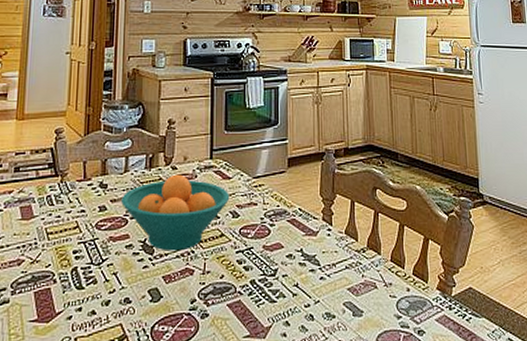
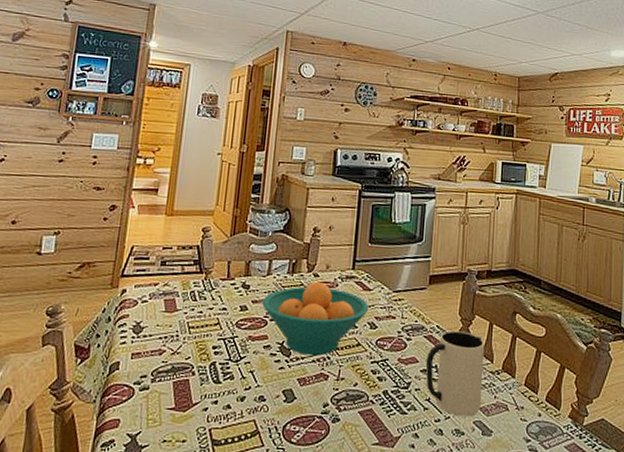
mug: none [291,212,350,299] -> present [425,330,485,417]

